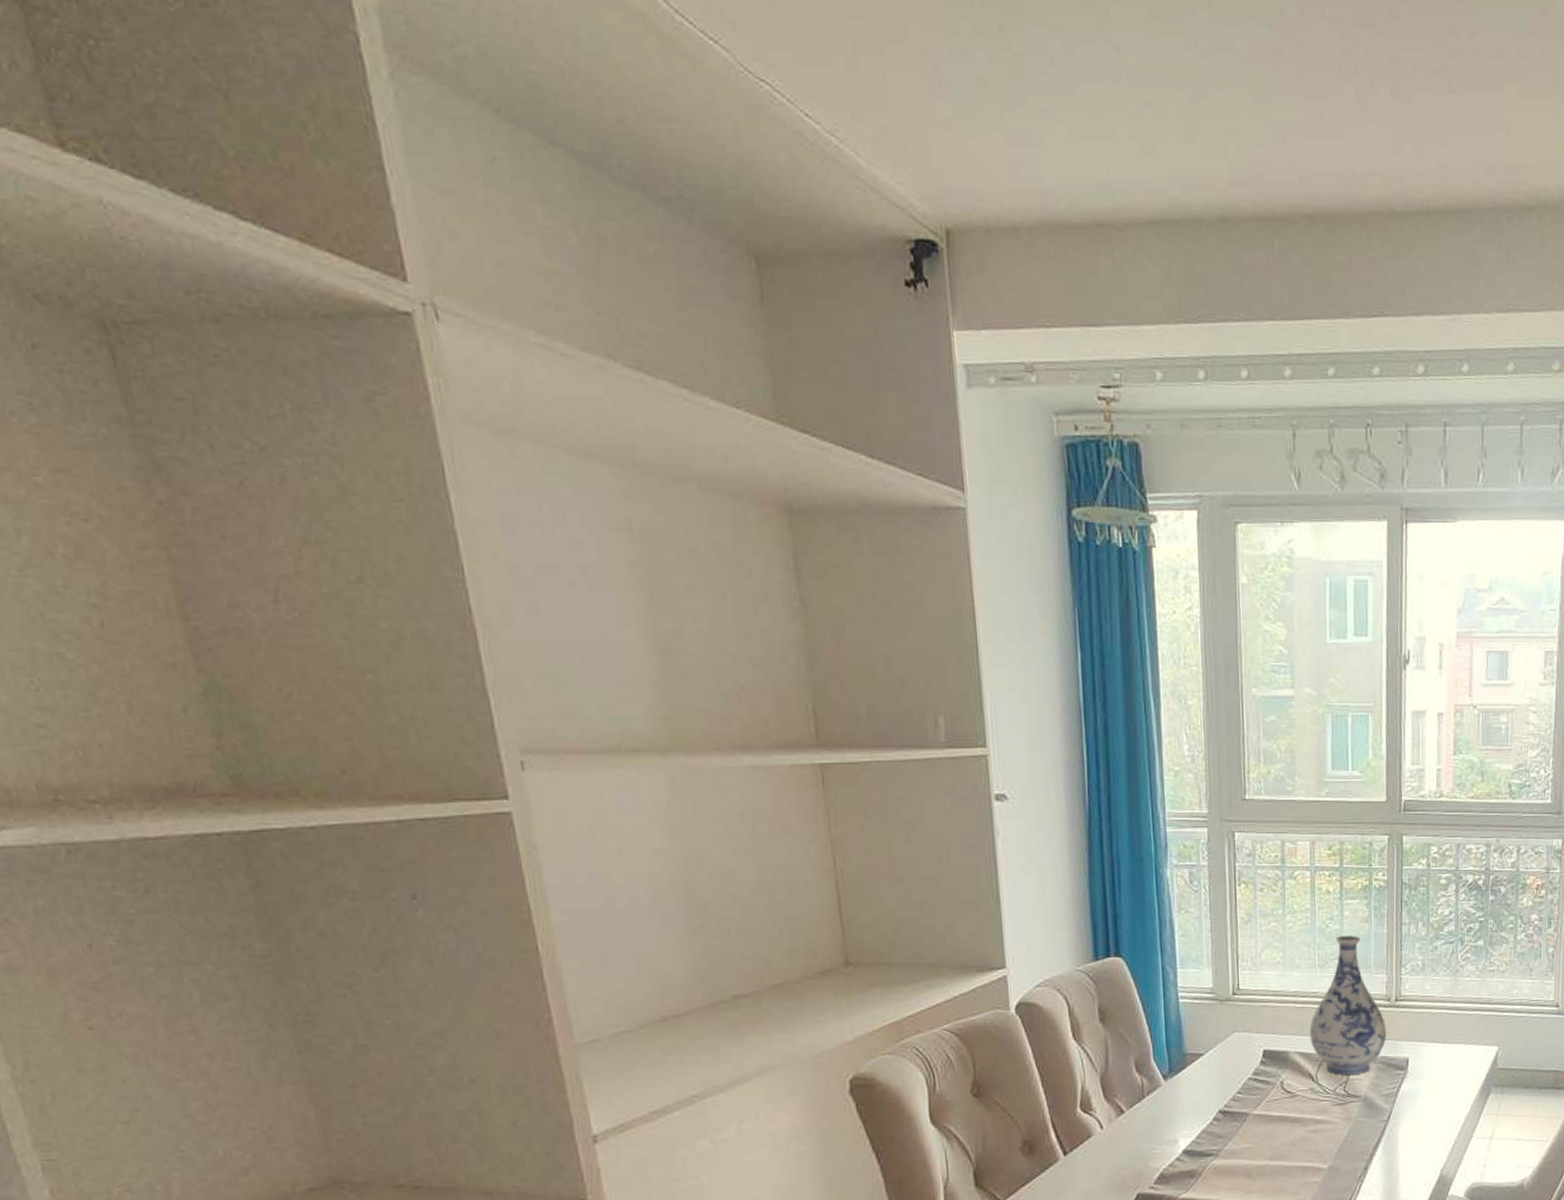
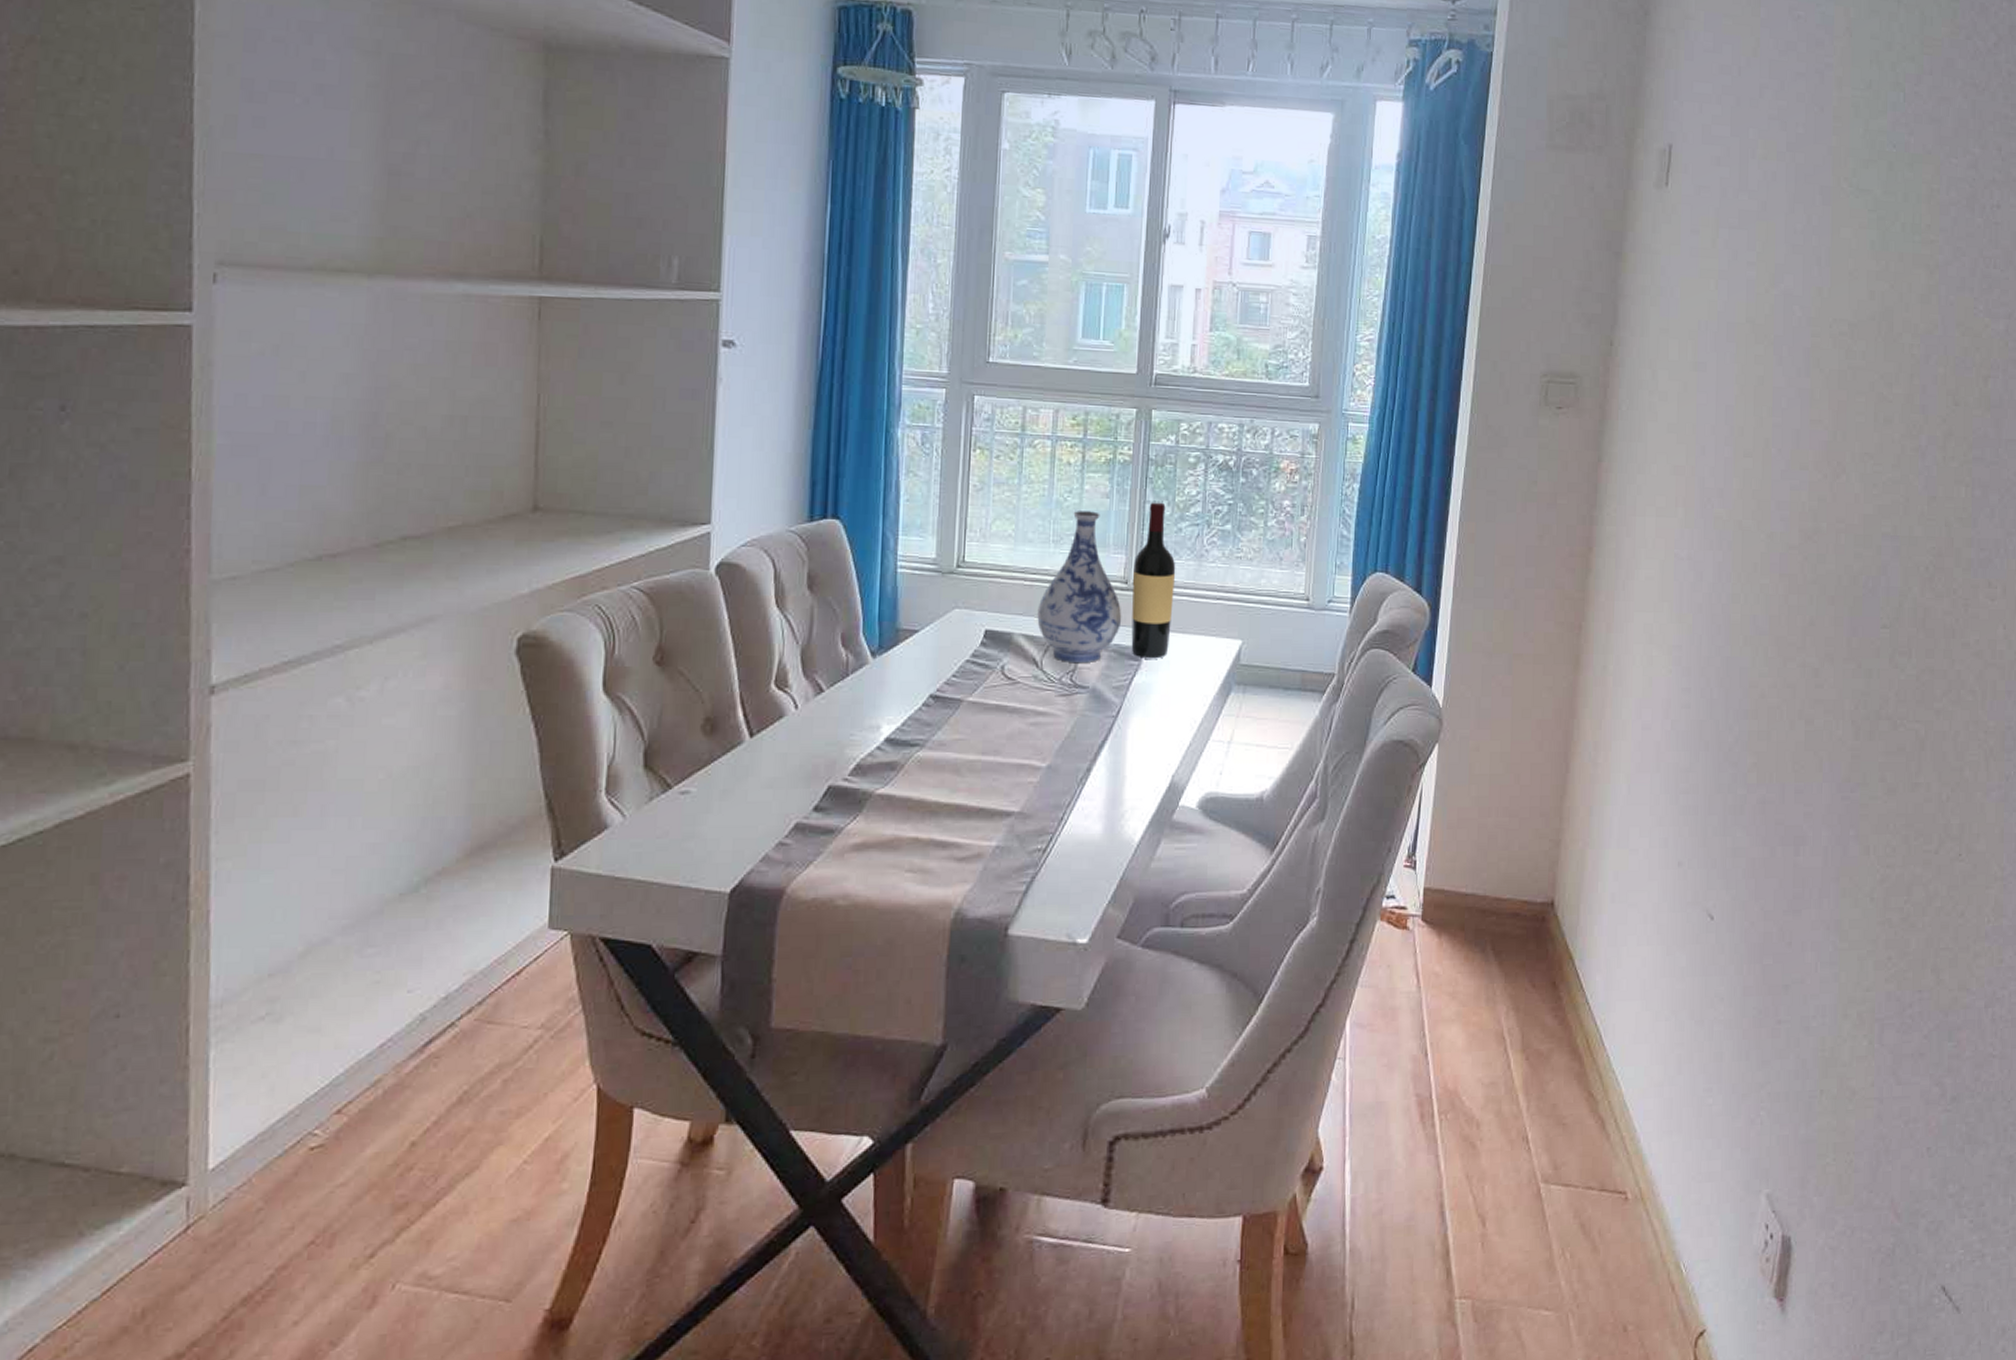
wine bottle: none [1395,923,1434,1068] -> present [1131,502,1176,659]

